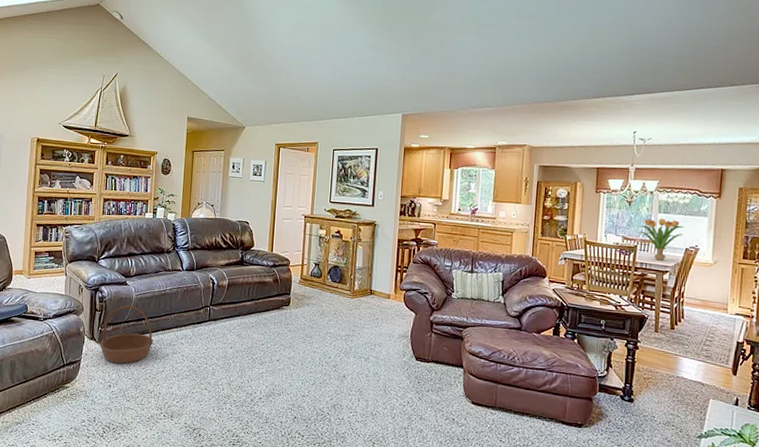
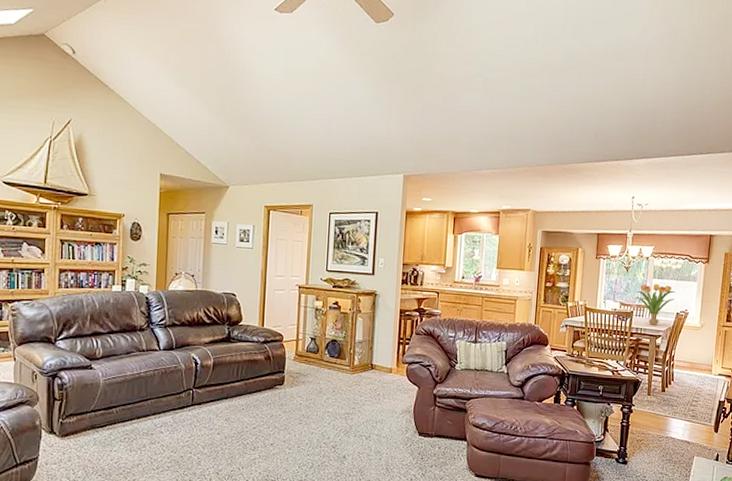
basket: present [100,305,154,364] -> none [61,392,127,459]

